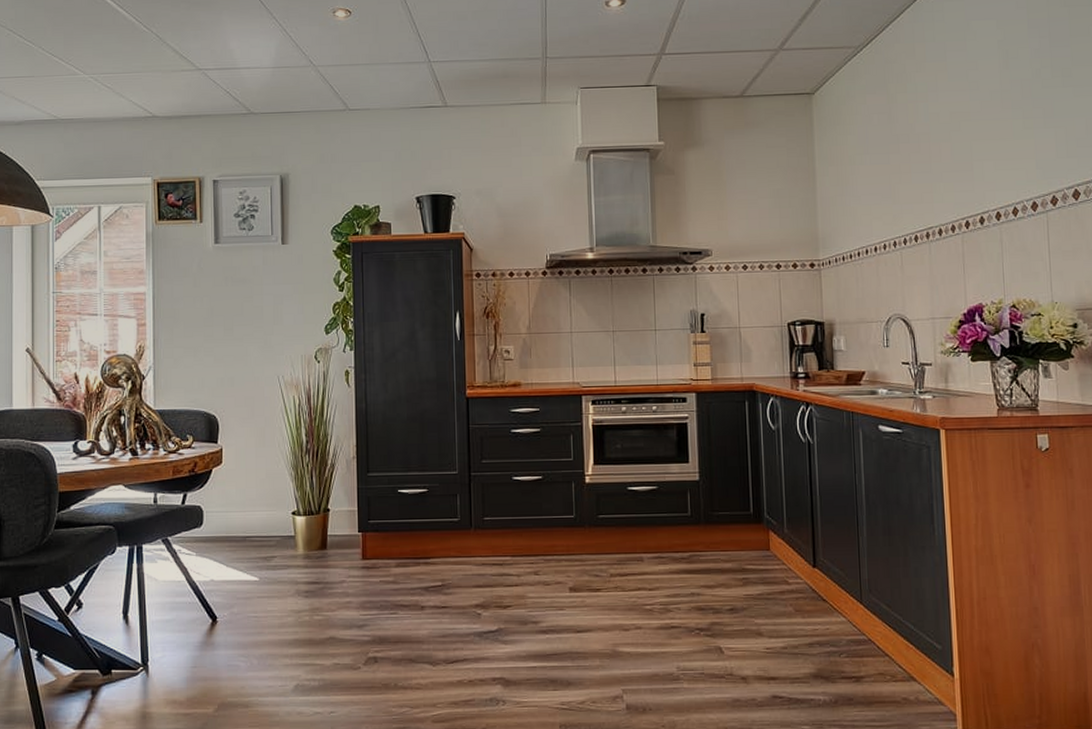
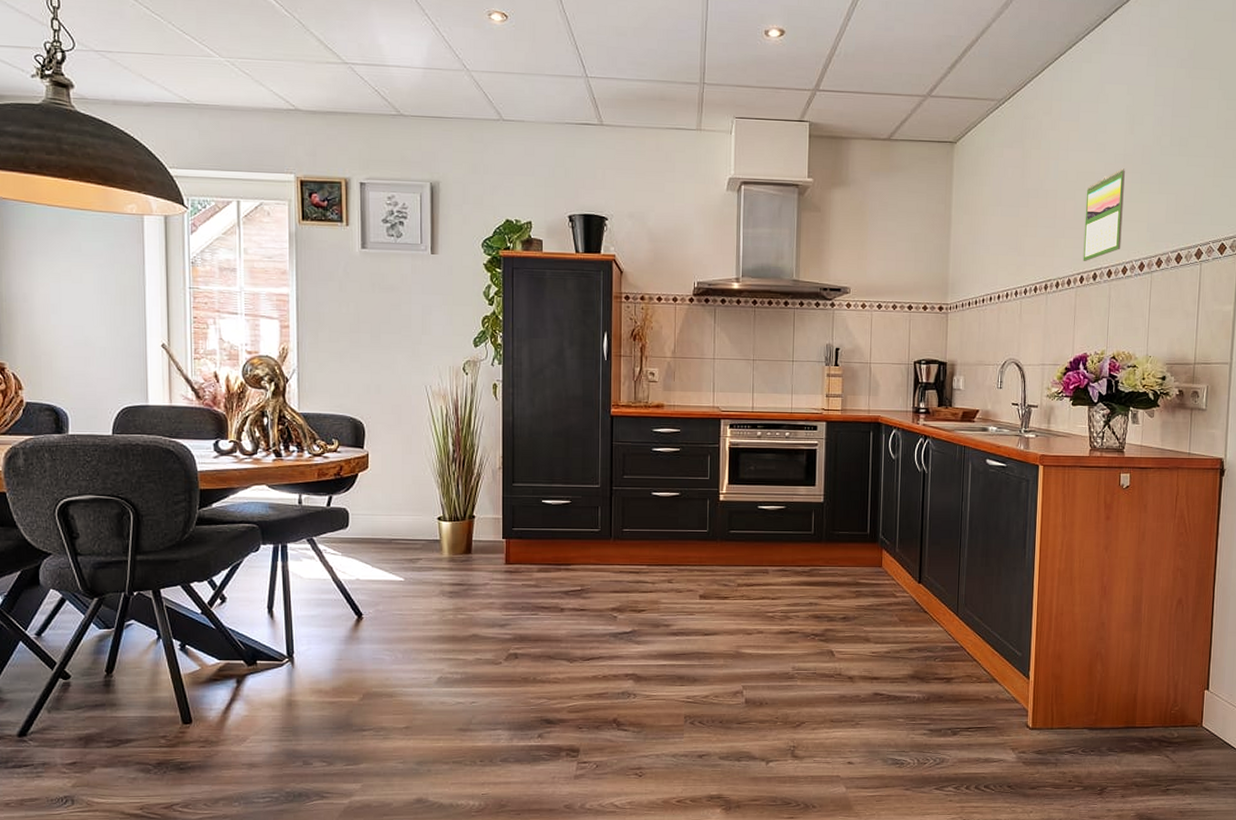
calendar: none [962,105,1008,205] -> present [1083,168,1125,261]

